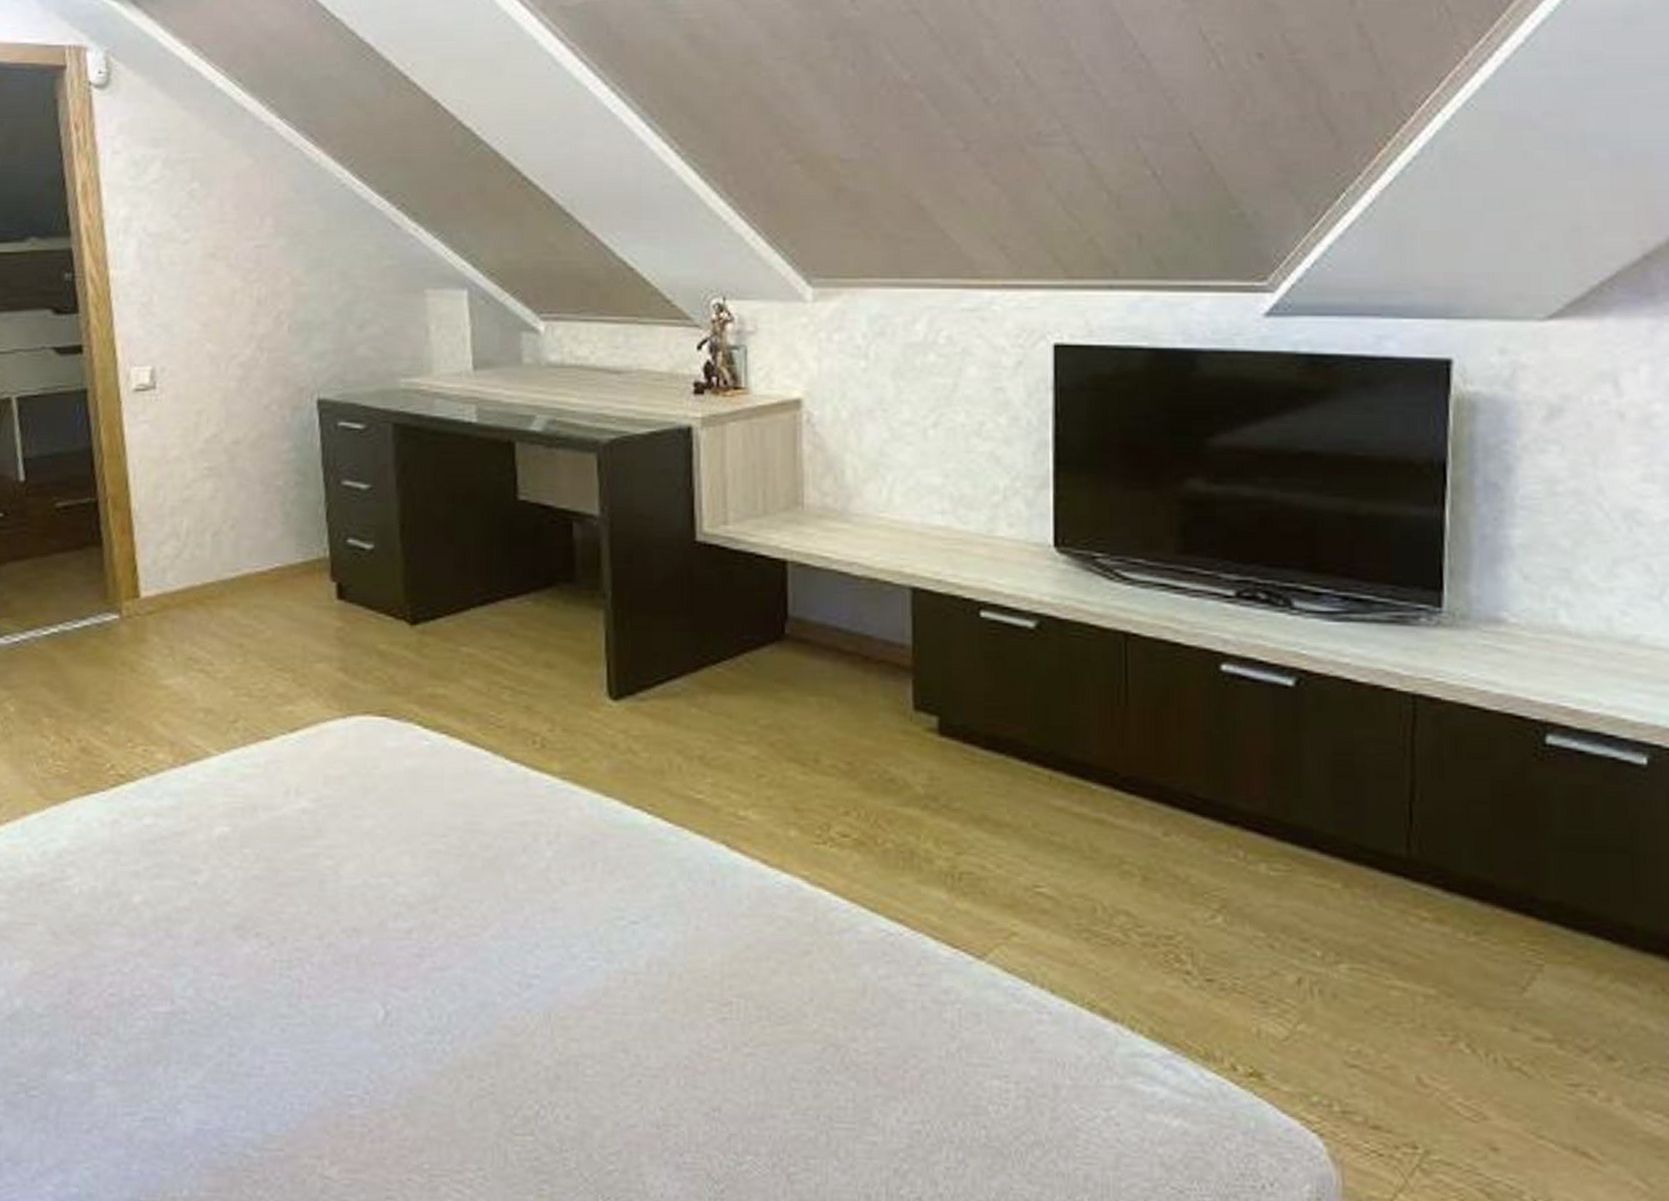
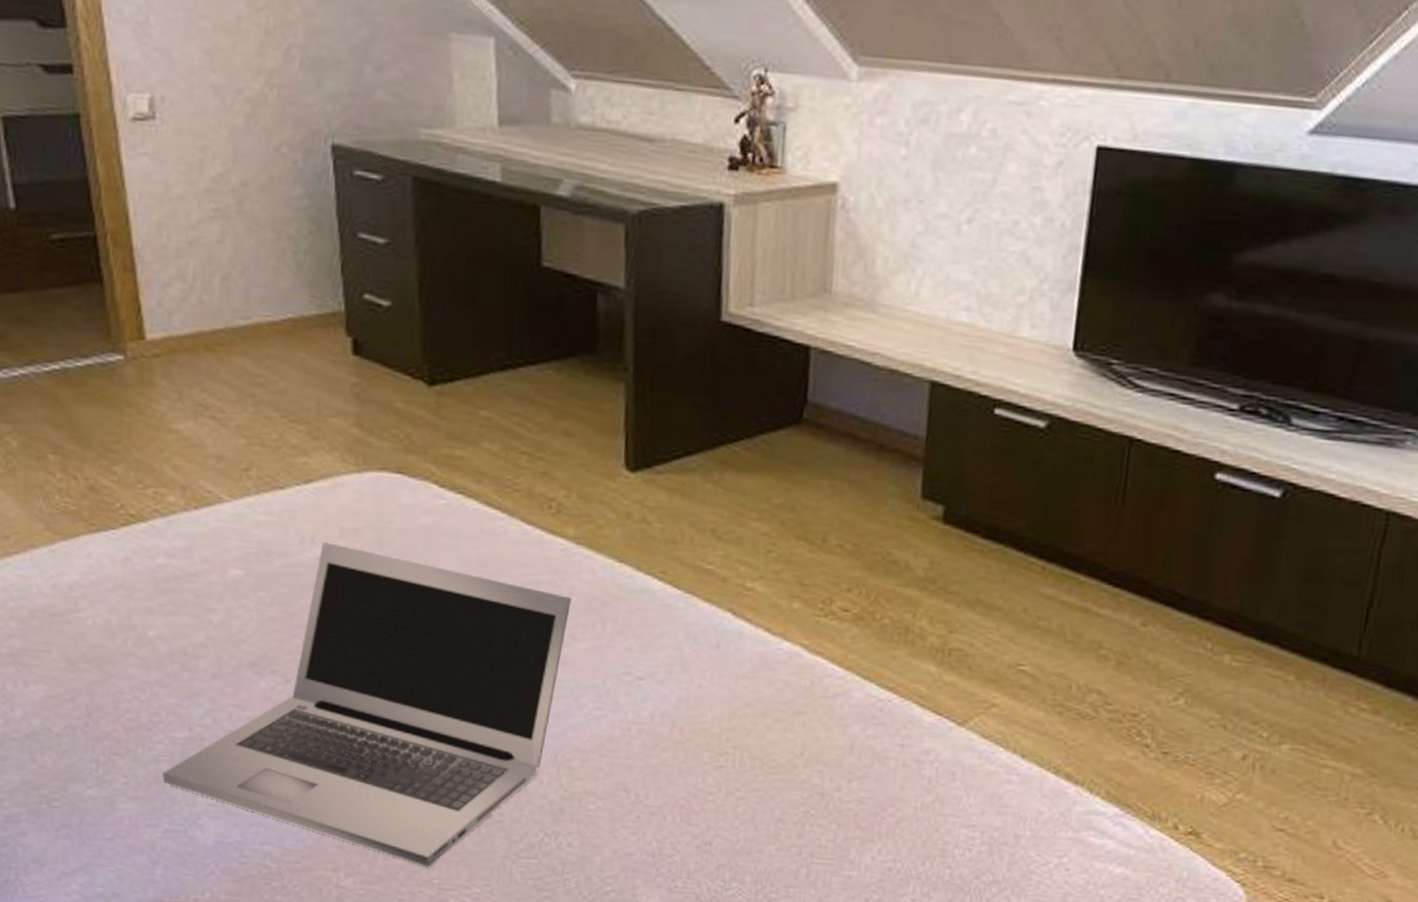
laptop: none [143,793,559,1150] -> present [162,542,572,867]

